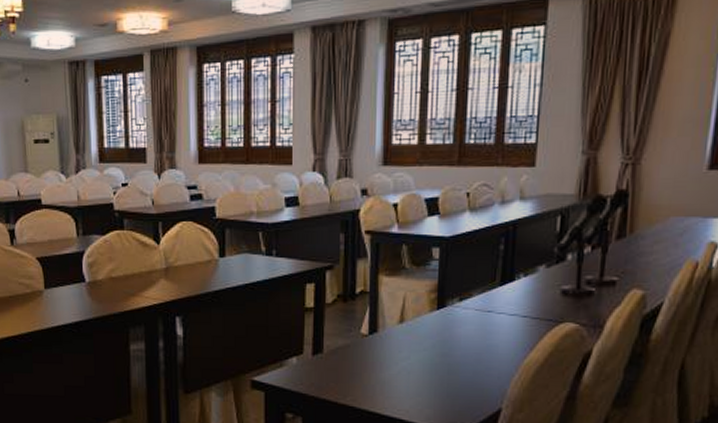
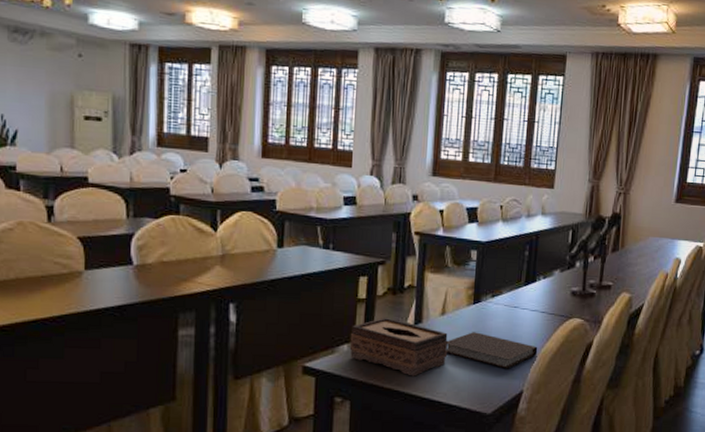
tissue box: none [299,328,409,392] -> present [349,318,449,377]
notebook: none [407,341,519,384] -> present [447,332,538,369]

